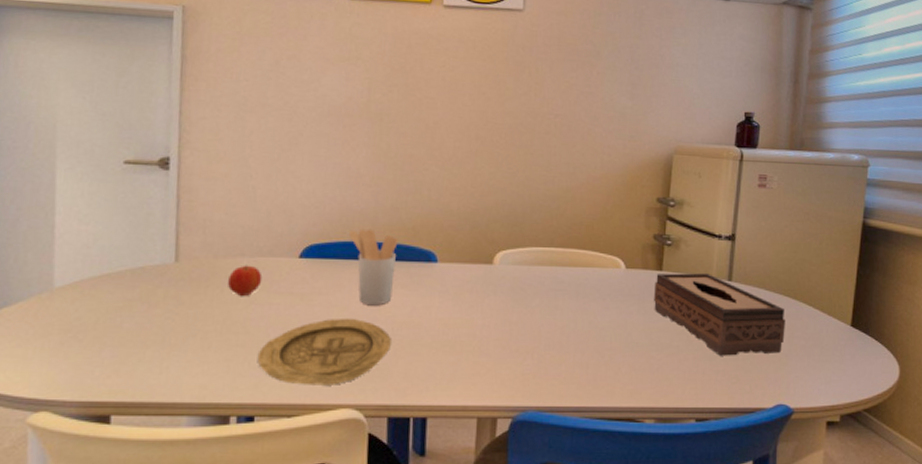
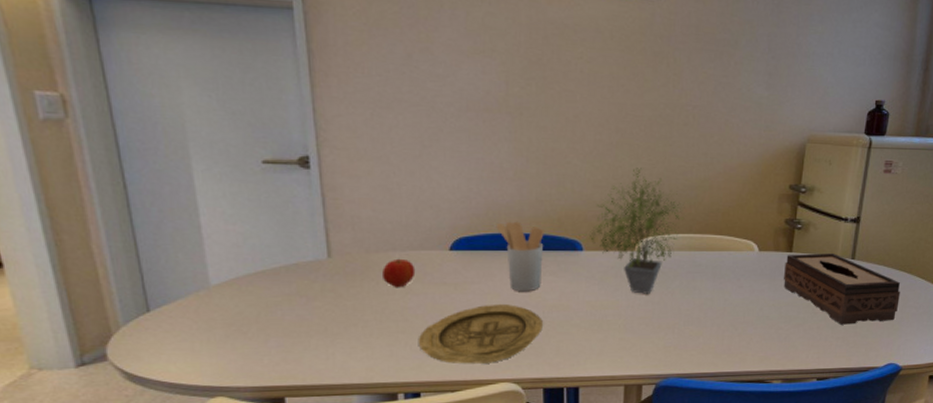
potted plant: none [444,176,545,313] -> present [588,168,684,294]

